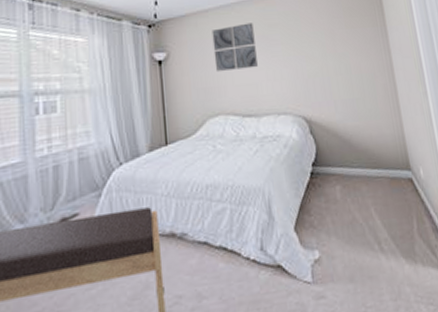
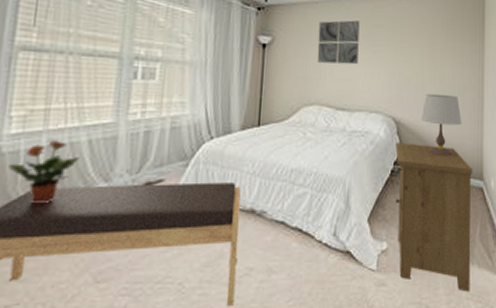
nightstand: none [310,140,418,295] -> present [395,142,472,292]
table lamp: none [332,84,377,150] -> present [421,93,462,157]

